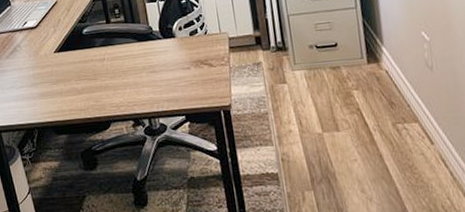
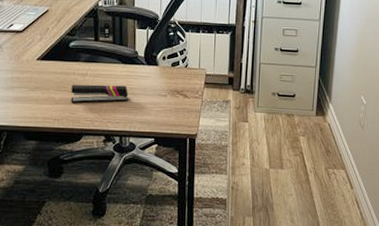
stapler: none [91,64,150,91] -> present [71,84,128,103]

